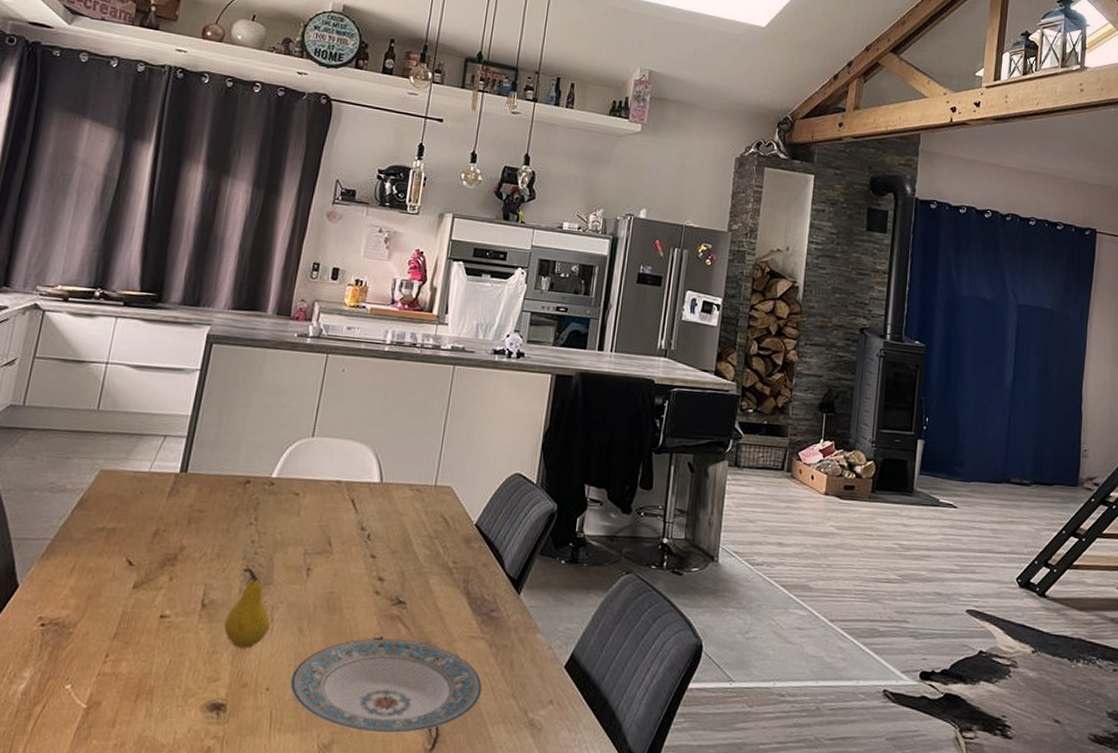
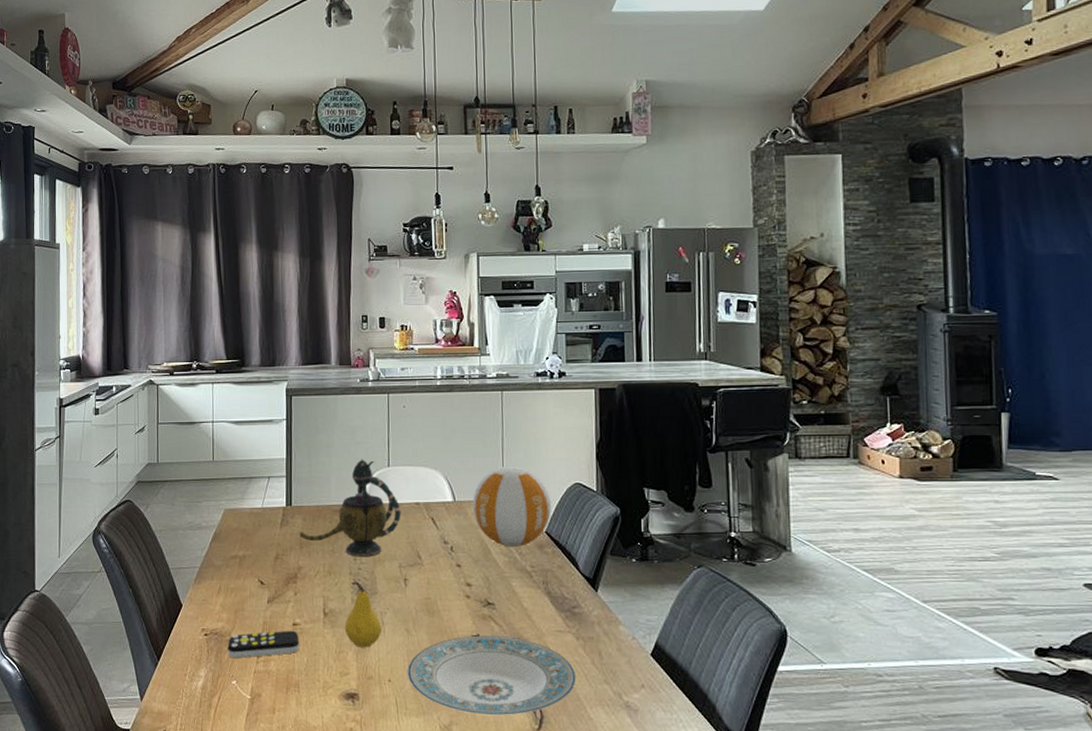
remote control: none [67,623,166,657] -> present [227,630,300,659]
teapot: none [189,425,319,540] -> present [300,459,401,558]
volleyball: none [399,447,488,540] -> present [472,465,552,548]

